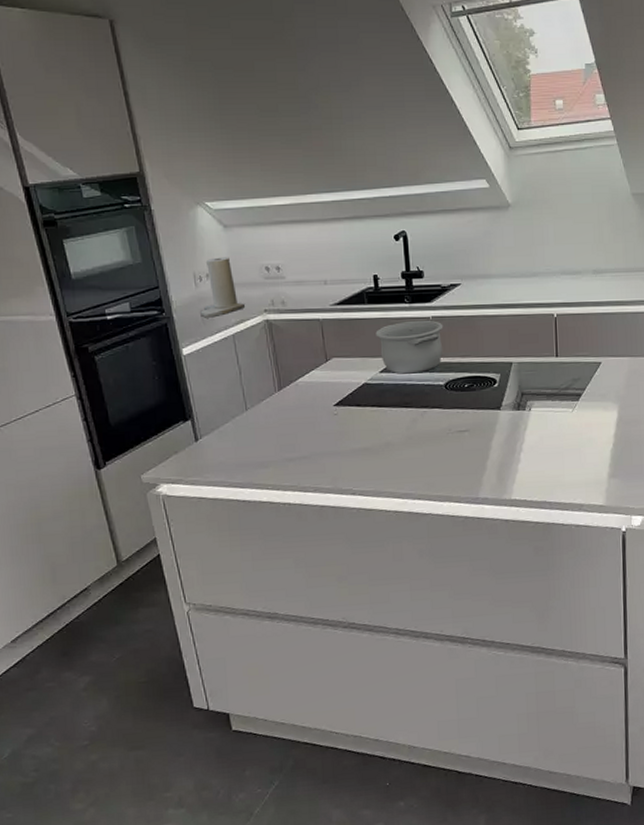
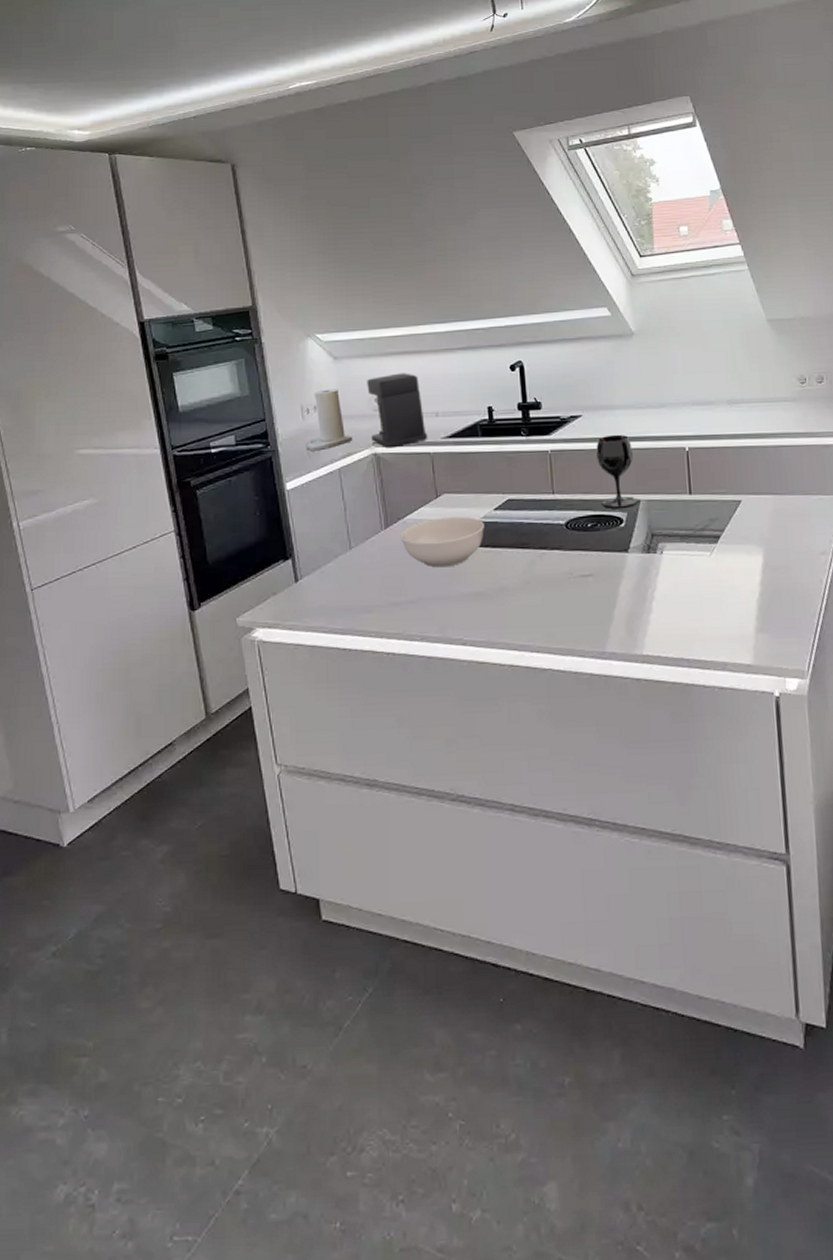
coffee maker: none [257,242,318,314] -> present [367,373,428,447]
bowl: none [292,379,371,426] -> present [400,516,484,568]
cooking pot: present [375,320,443,374] -> none [490,453,563,512]
wine glass: none [473,301,510,370] -> present [596,434,638,508]

